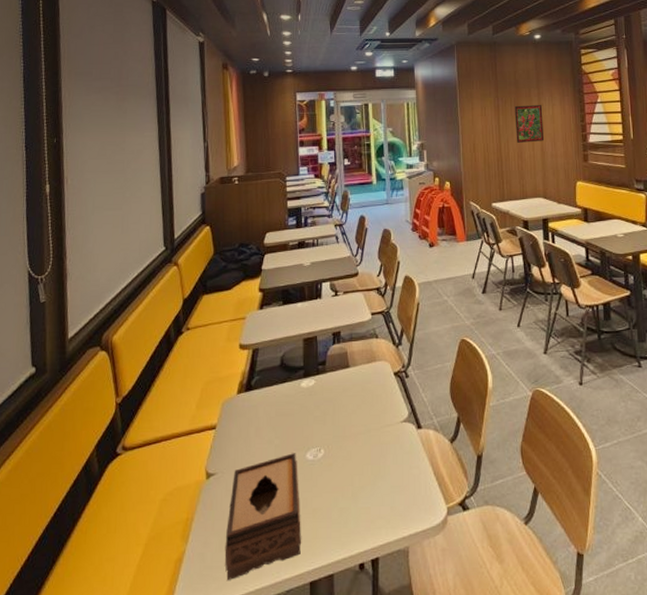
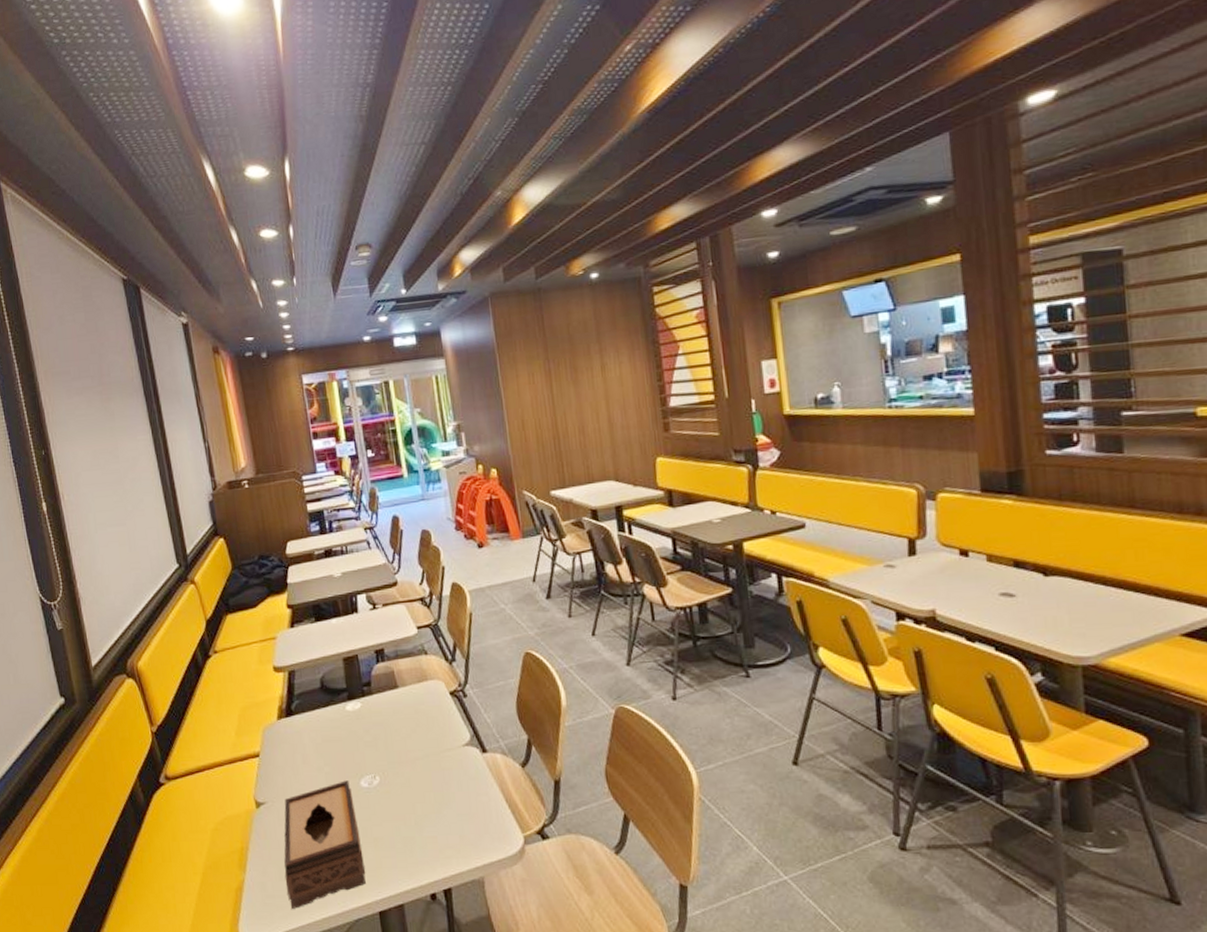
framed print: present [514,105,545,143] -> none [570,364,612,415]

